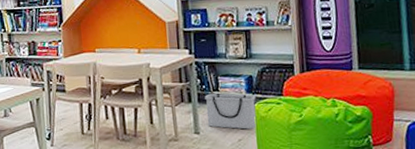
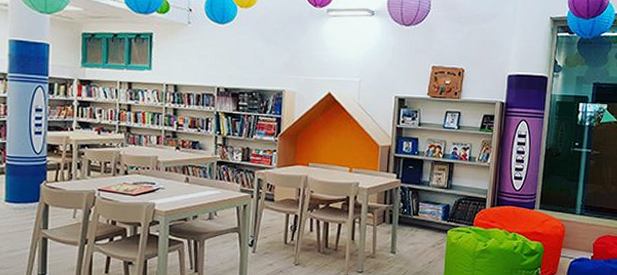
storage bin: present [205,93,256,130] -> none [404,217,450,253]

